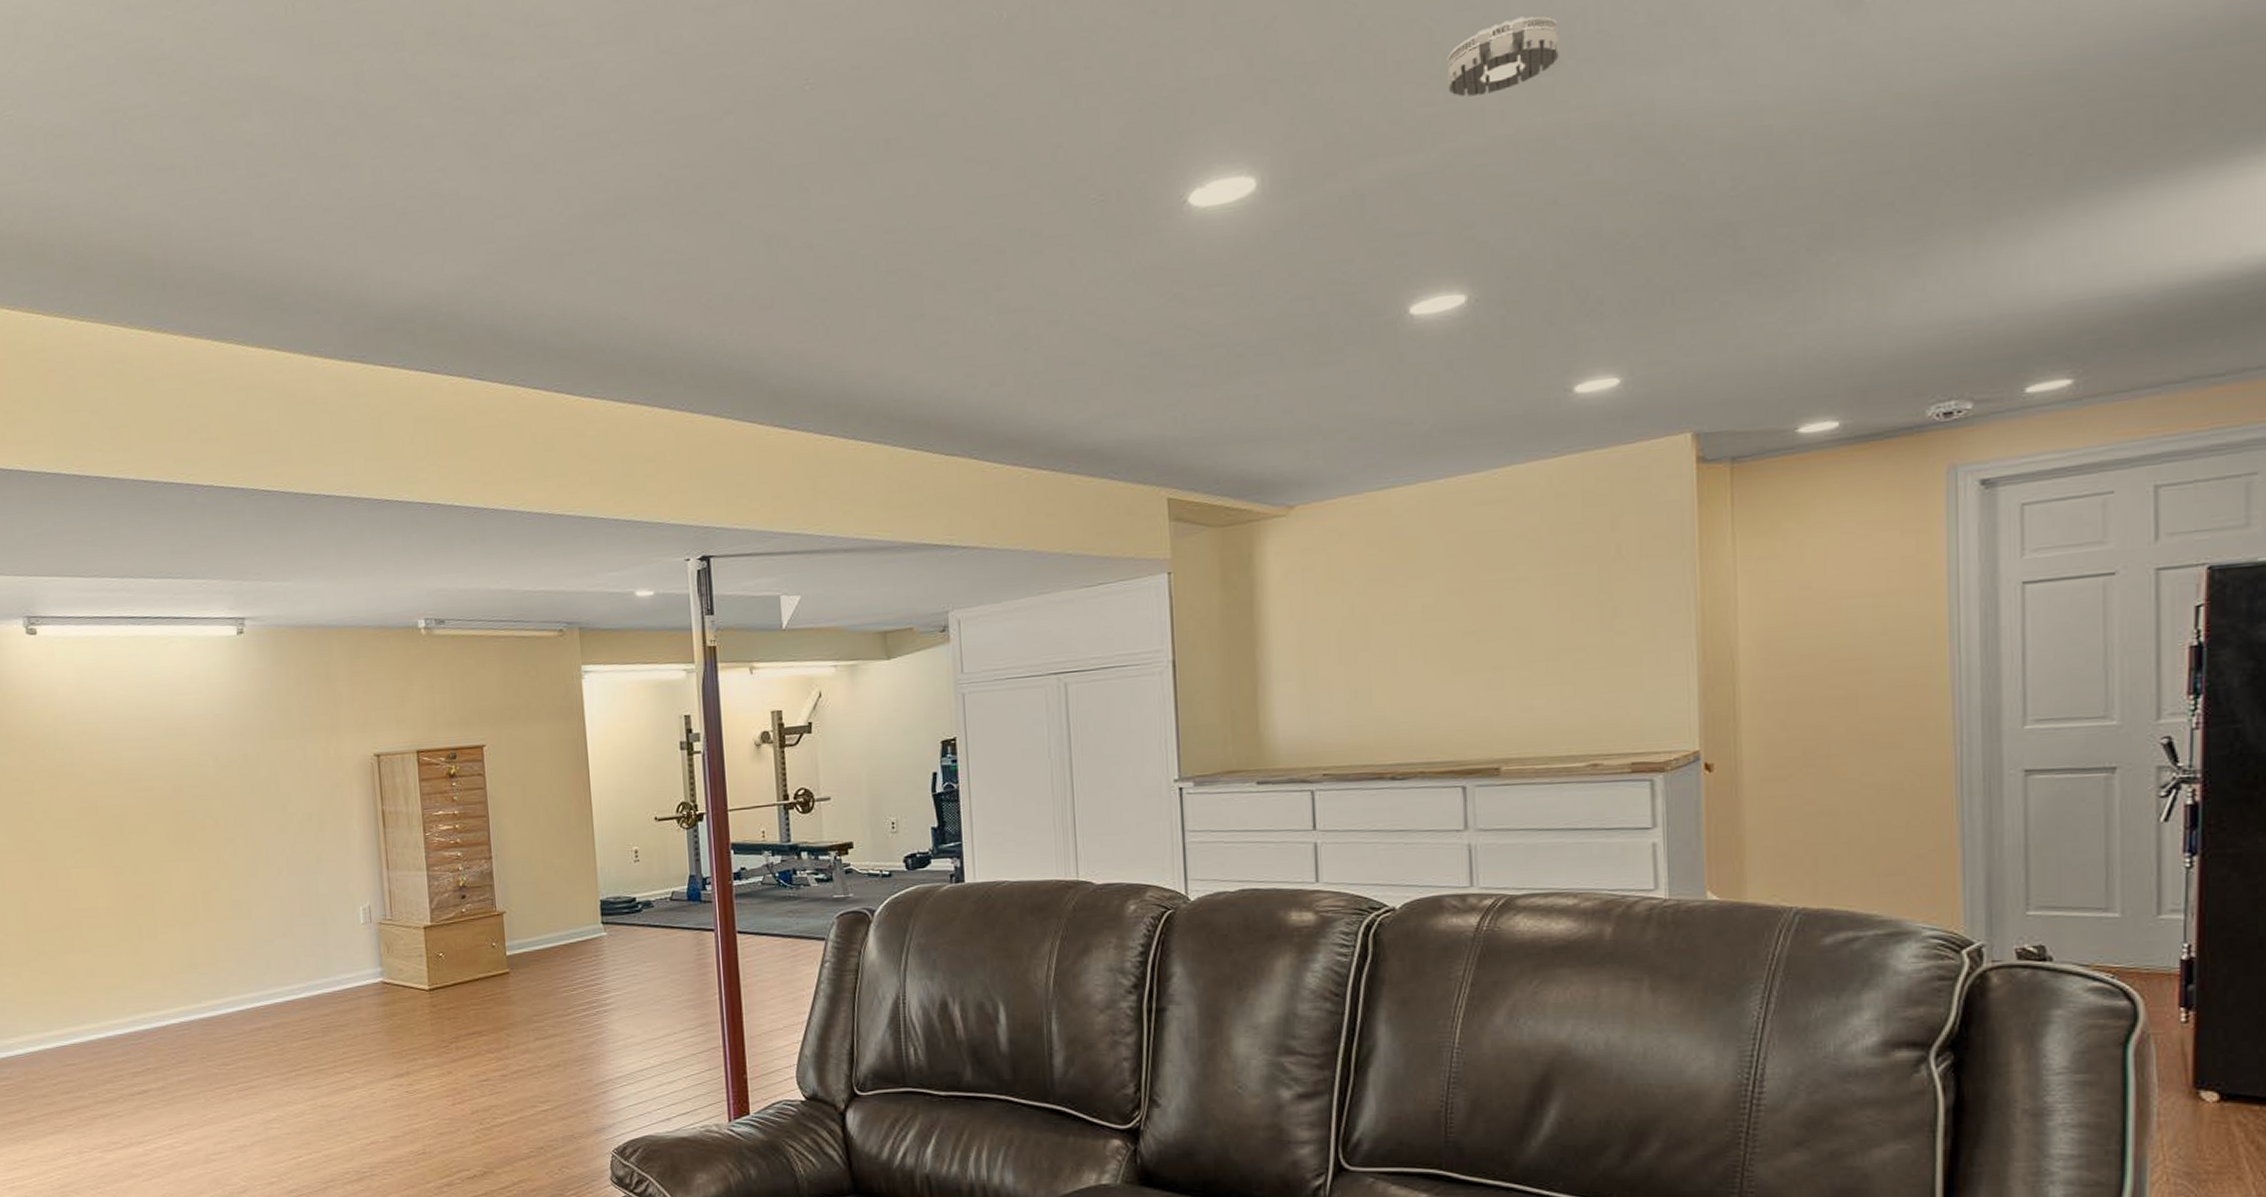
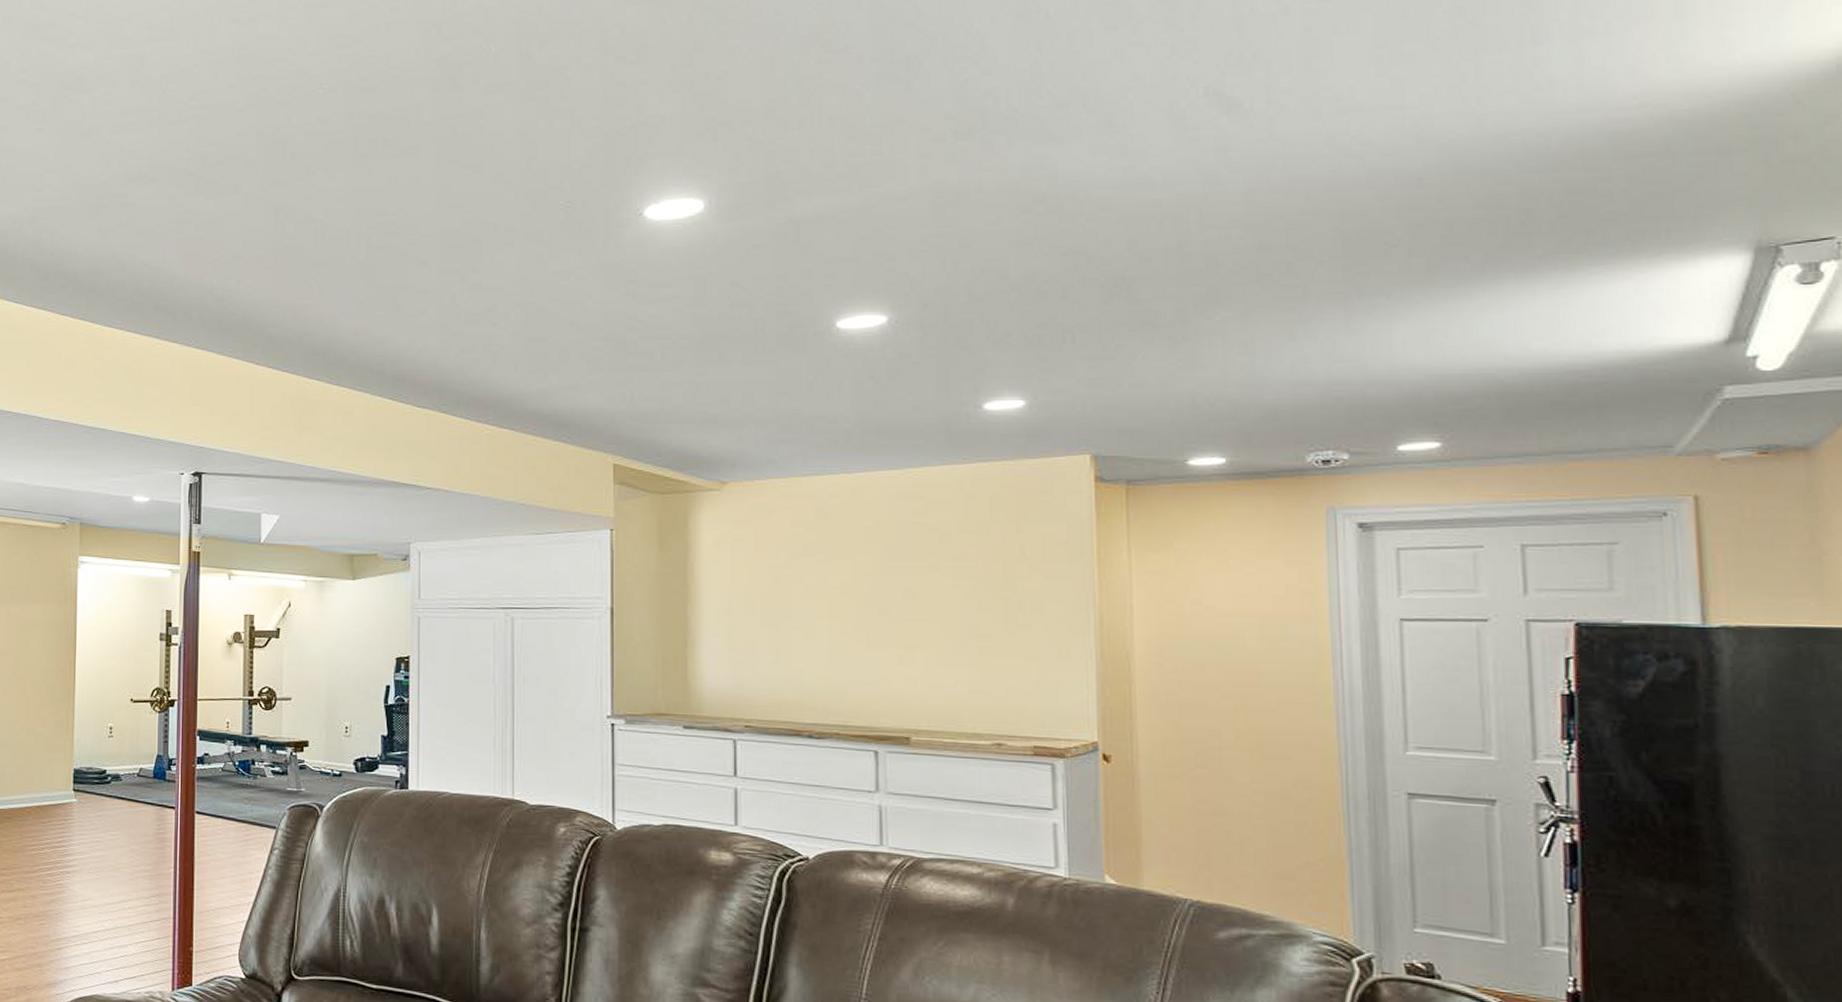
smoke detector: present [1447,16,1559,97] -> none [875,91,973,151]

